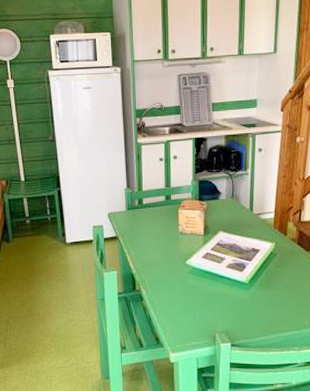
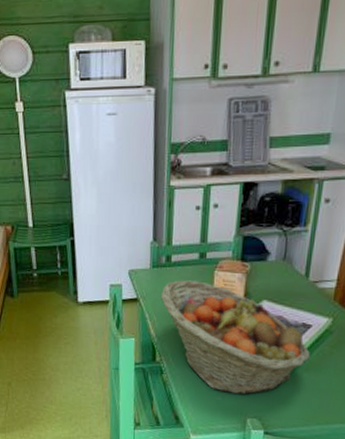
fruit basket: none [136,219,262,313] -> present [160,280,311,395]

